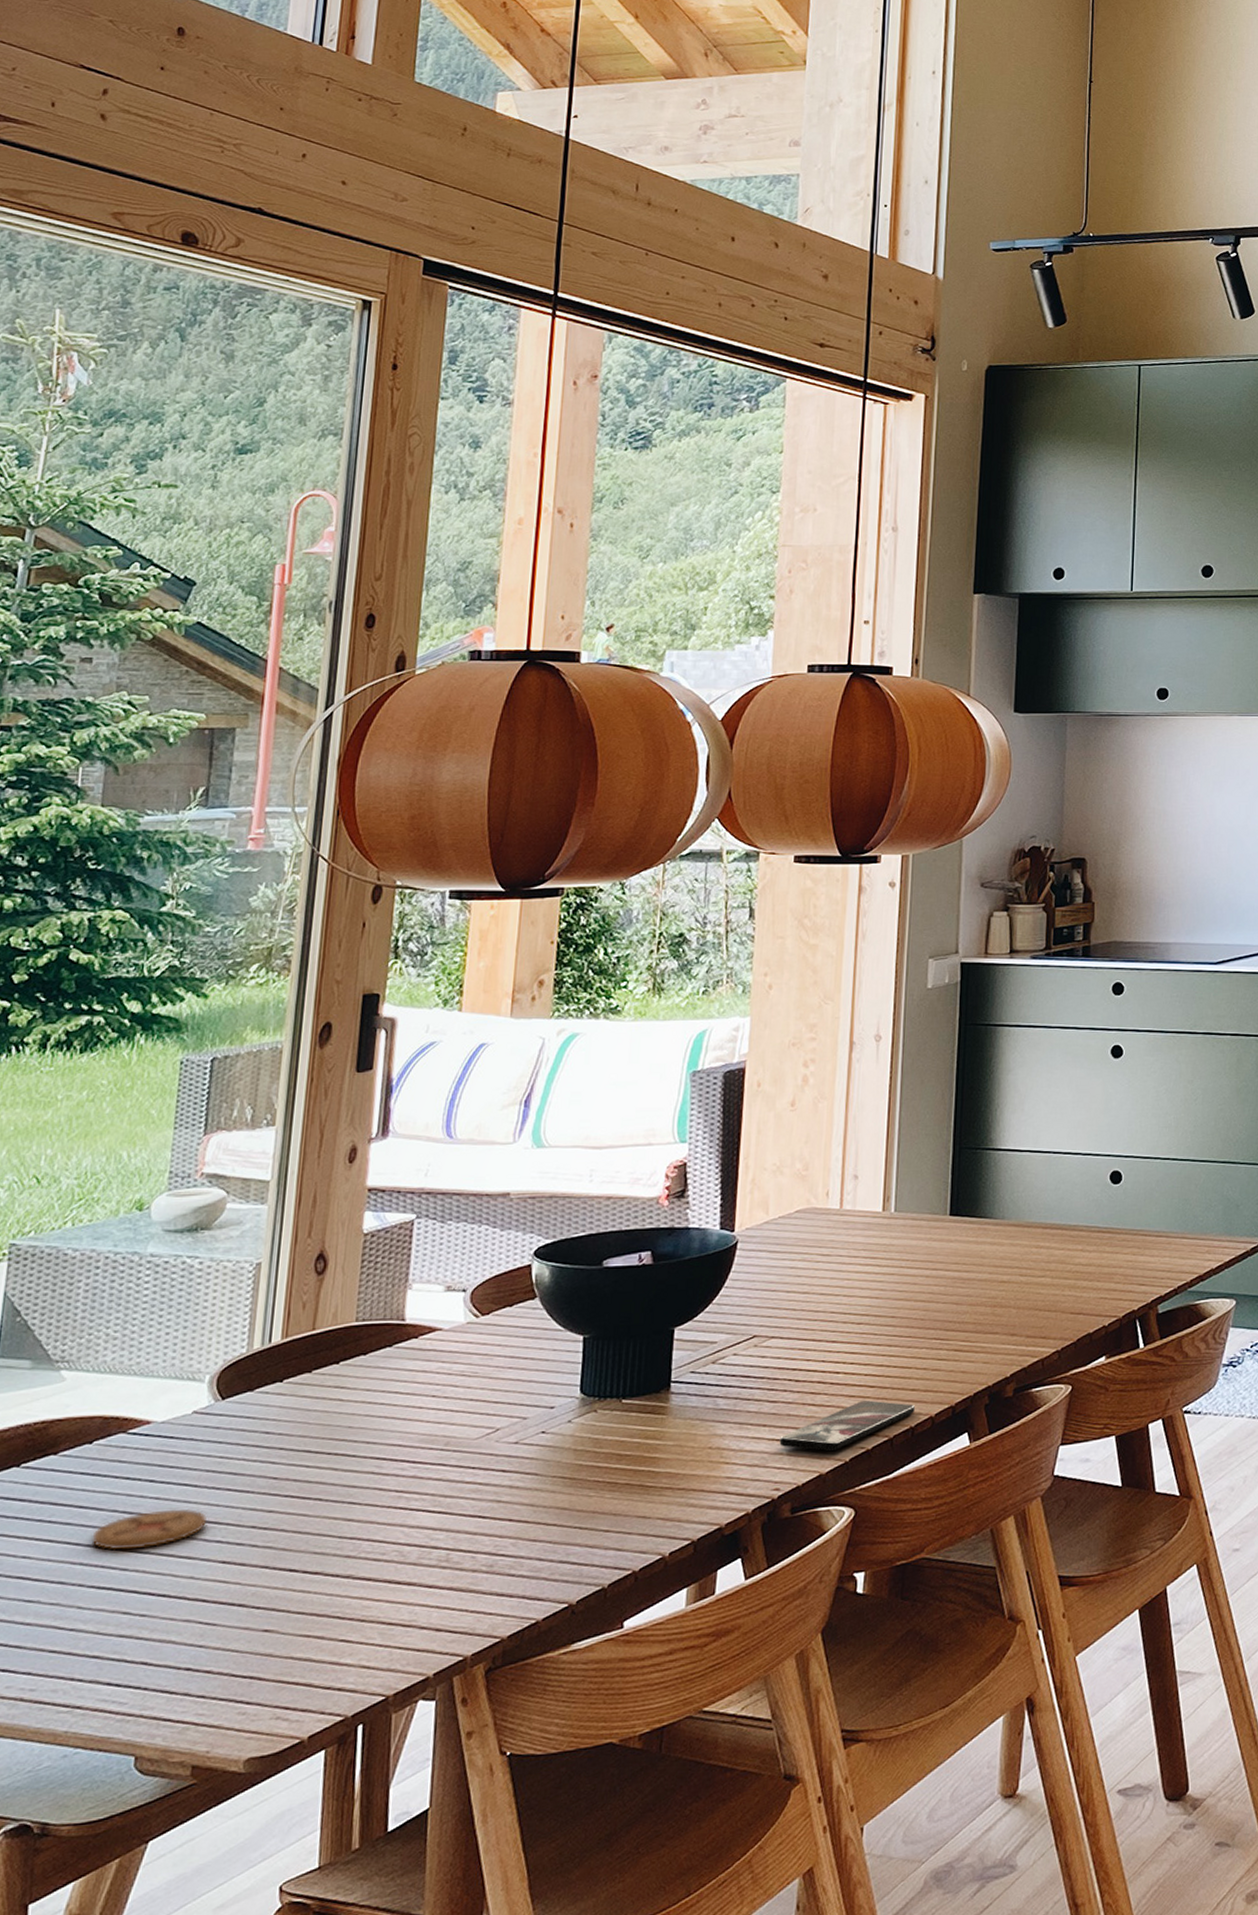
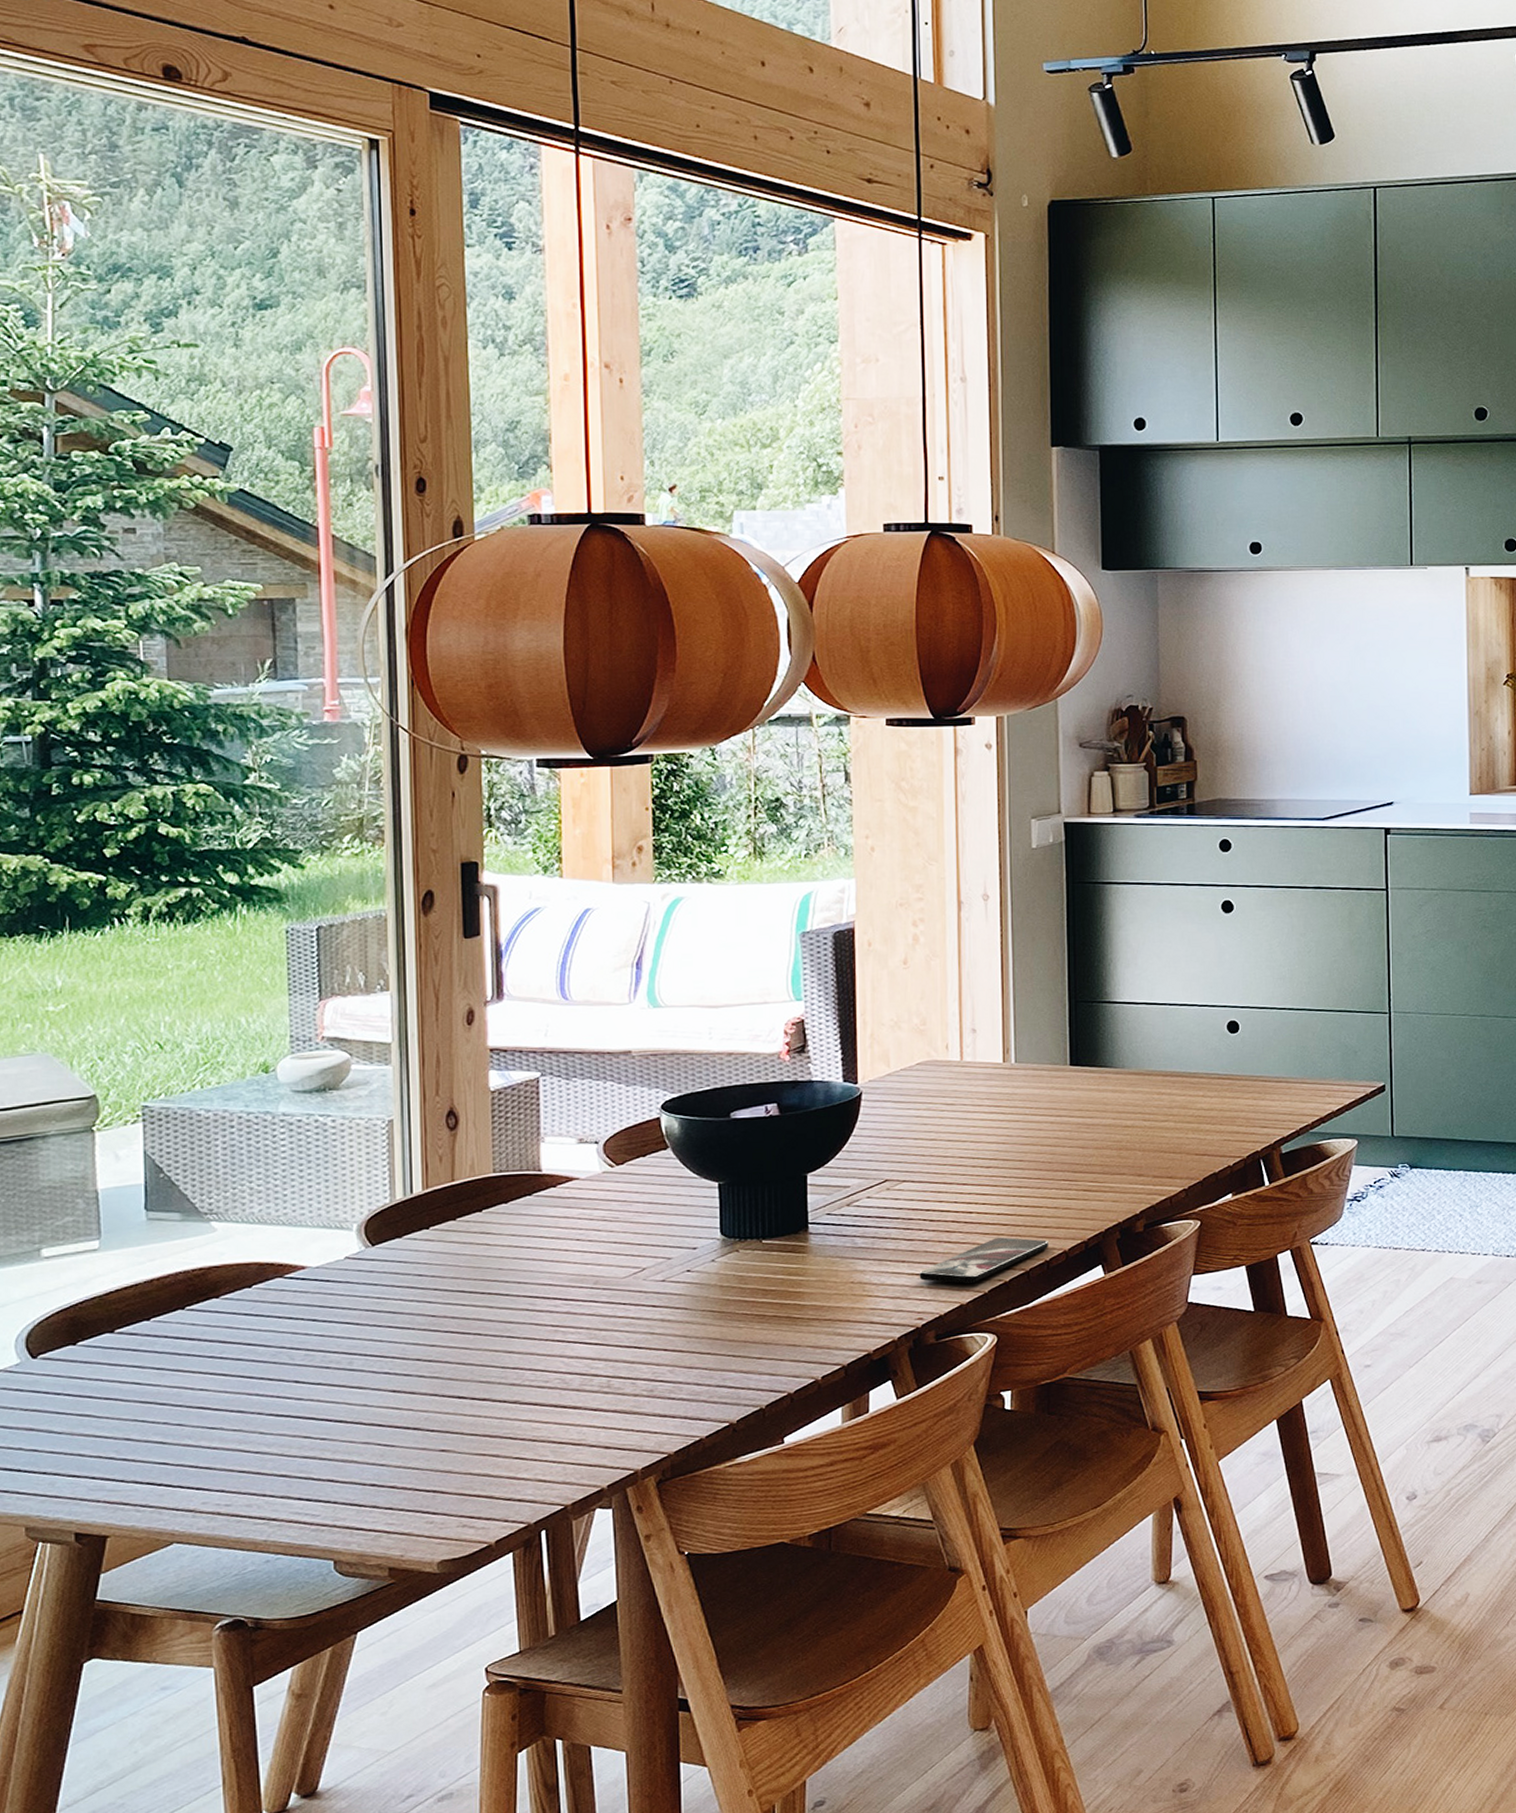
coaster: present [91,1508,208,1551] -> none [264,1344,373,1383]

